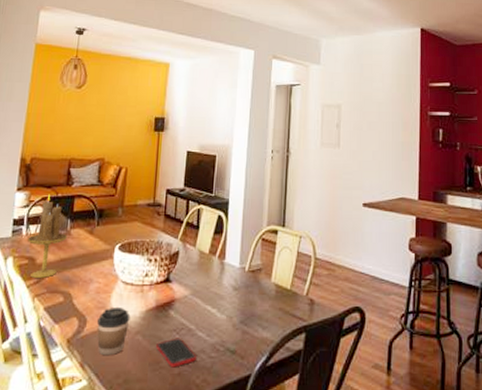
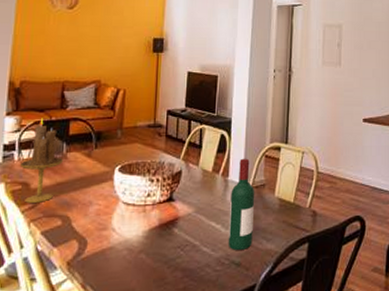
coffee cup: present [96,308,131,356] -> none [97,228,133,276]
cell phone: present [155,338,196,368] -> none [159,254,201,283]
wine bottle: none [223,241,252,336] -> present [228,158,255,250]

